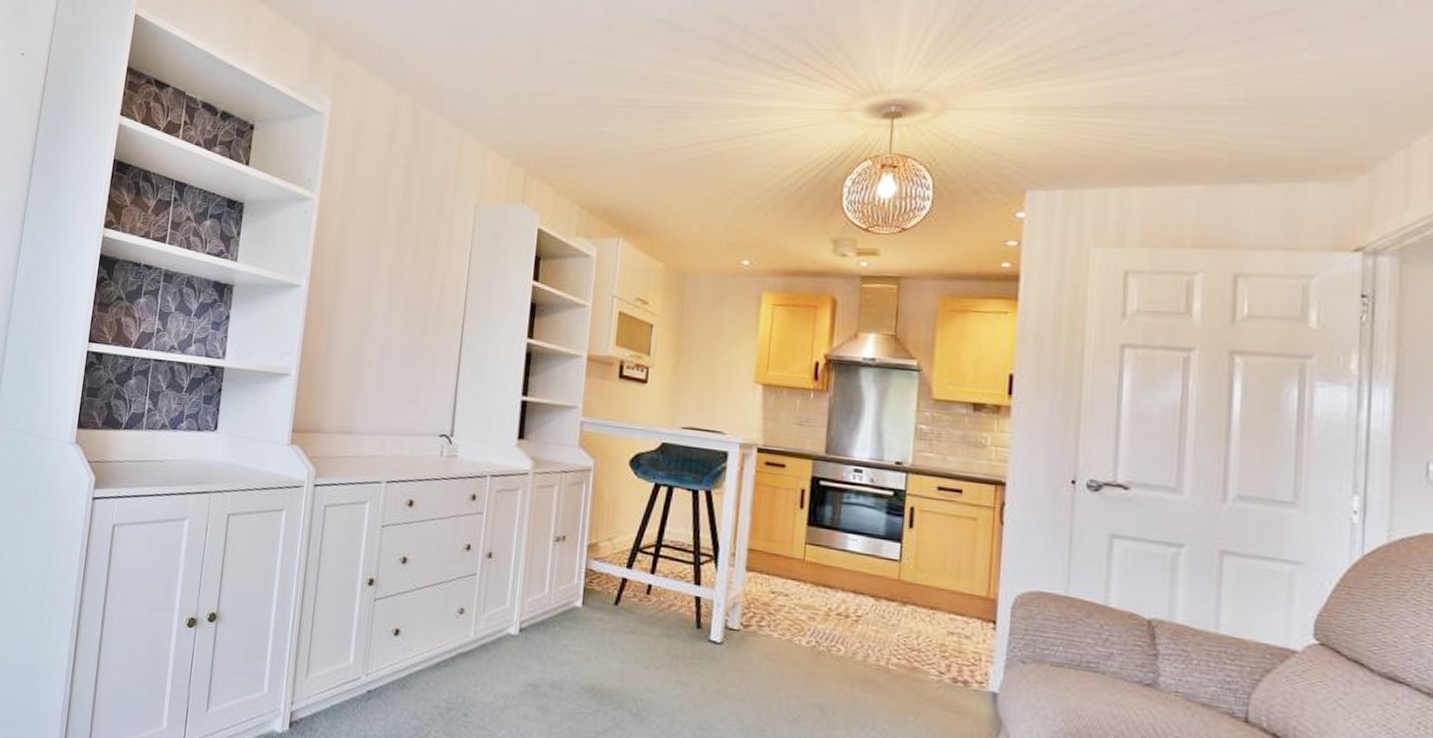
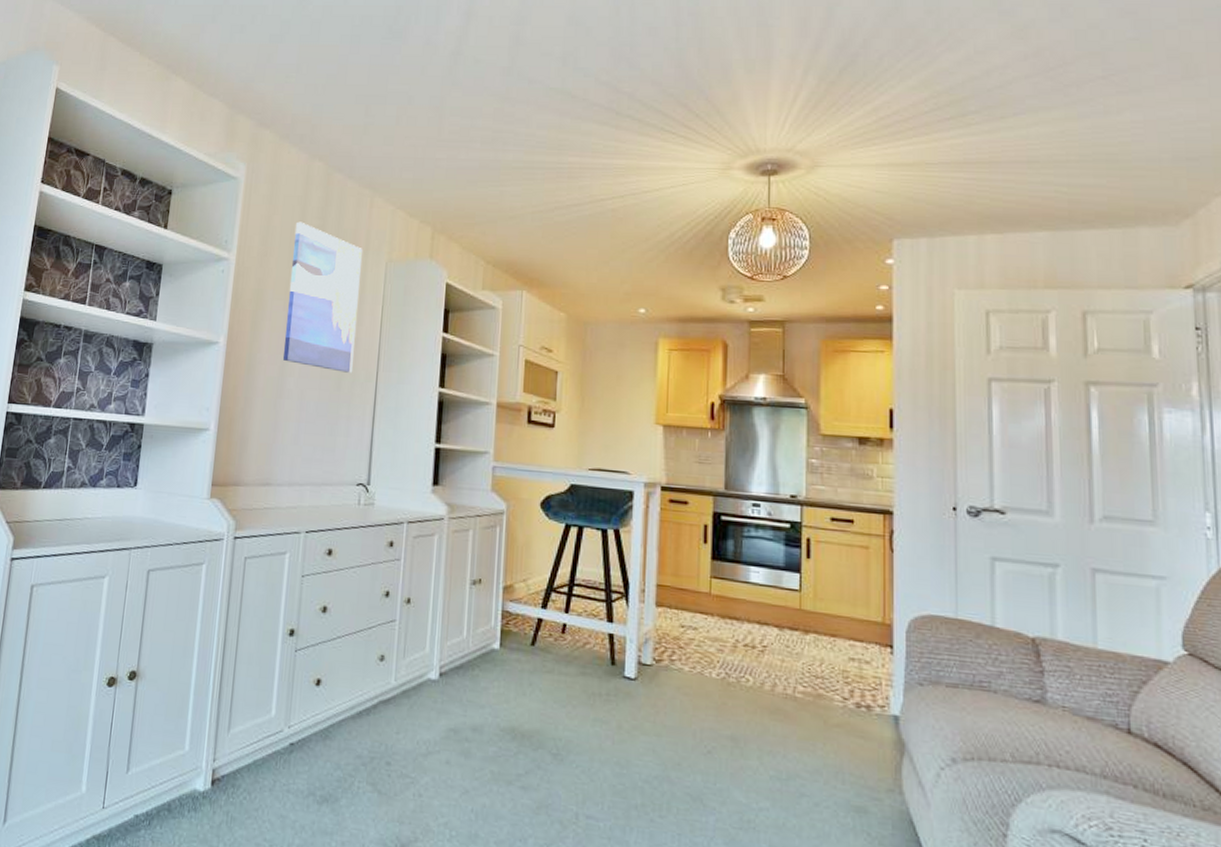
wall art: none [366,160,451,321] -> present [282,221,362,373]

